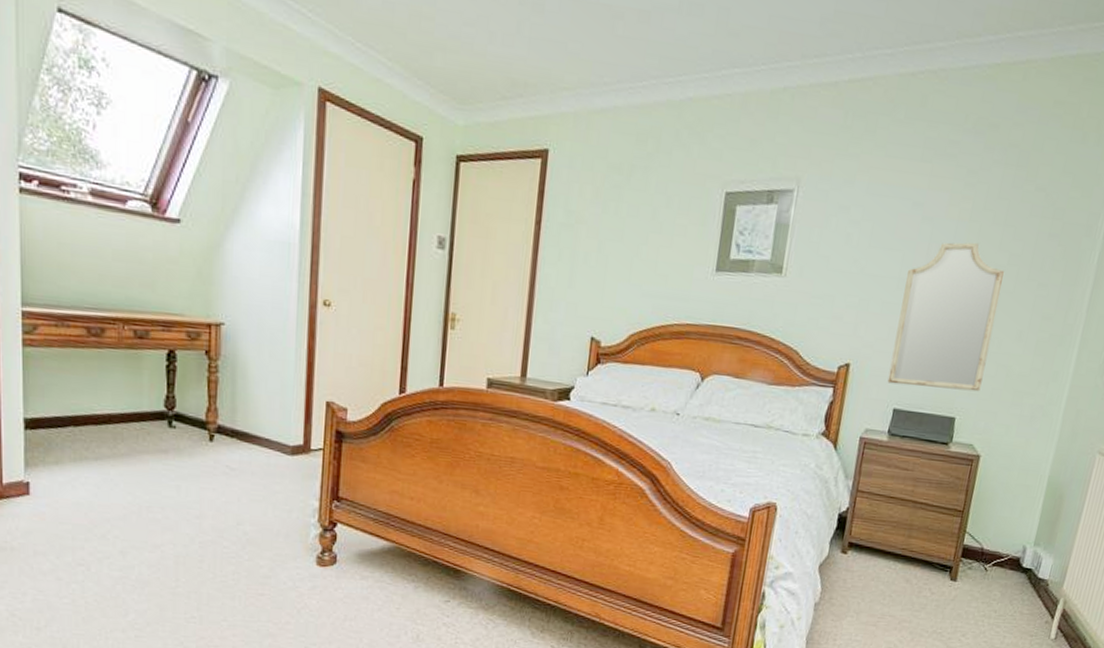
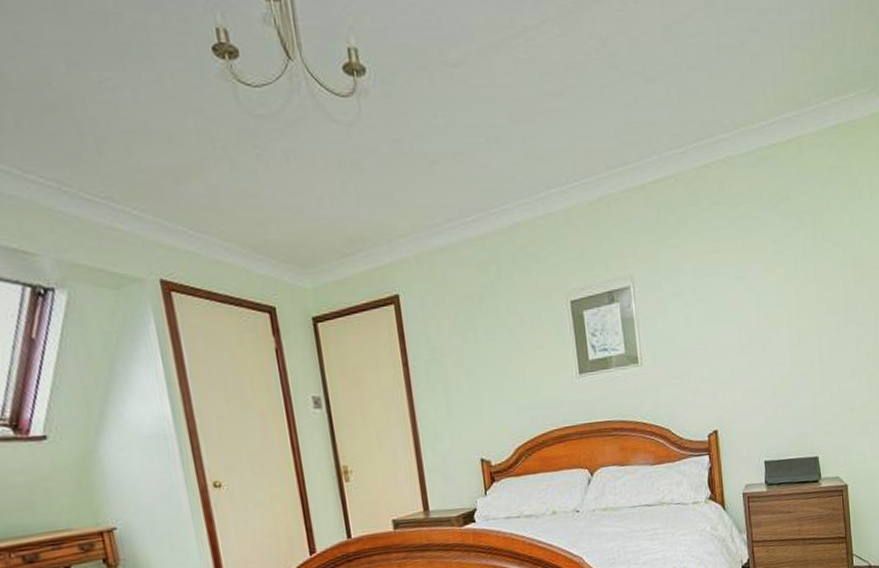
home mirror: present [887,242,1005,392] -> none [746,300,833,440]

